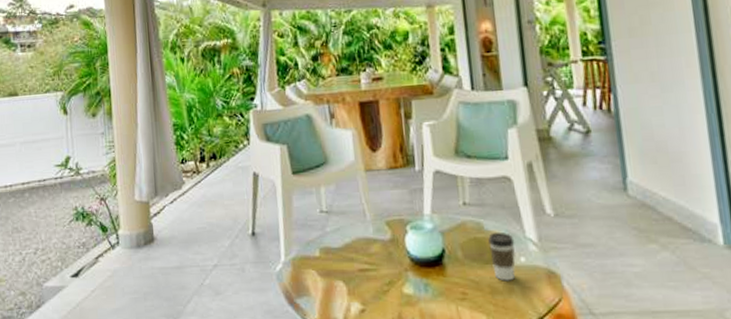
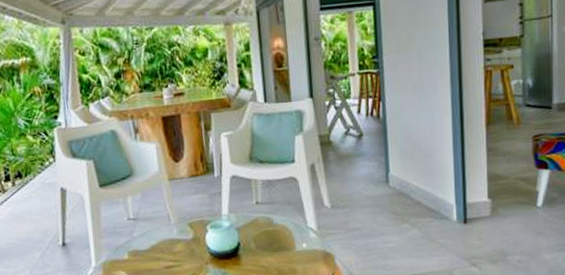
coffee cup: present [488,233,516,281] -> none [277,224,299,265]

